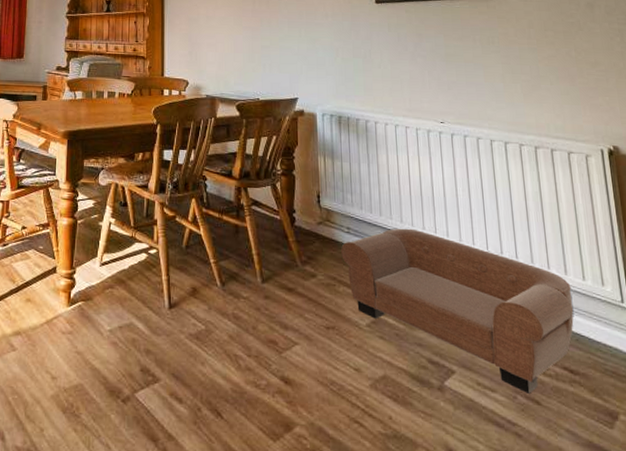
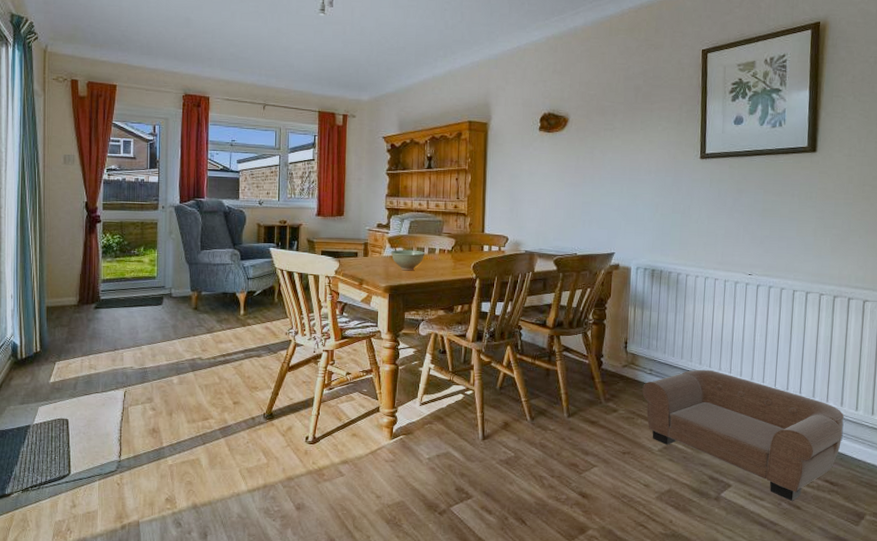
bowl: none [69,93,105,116] -> present [390,249,426,271]

